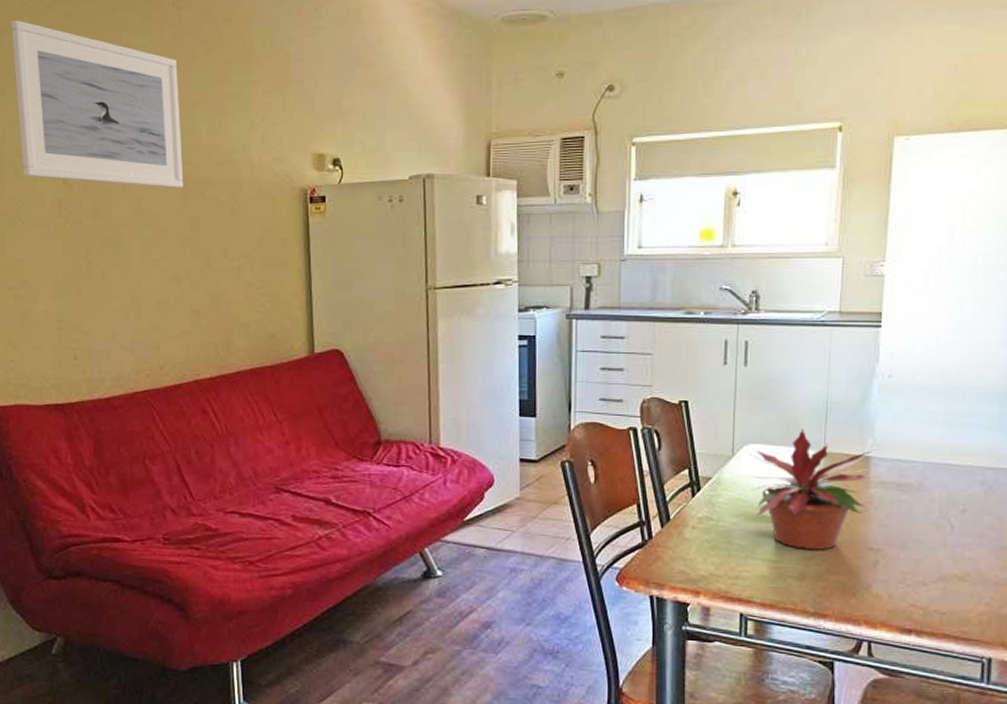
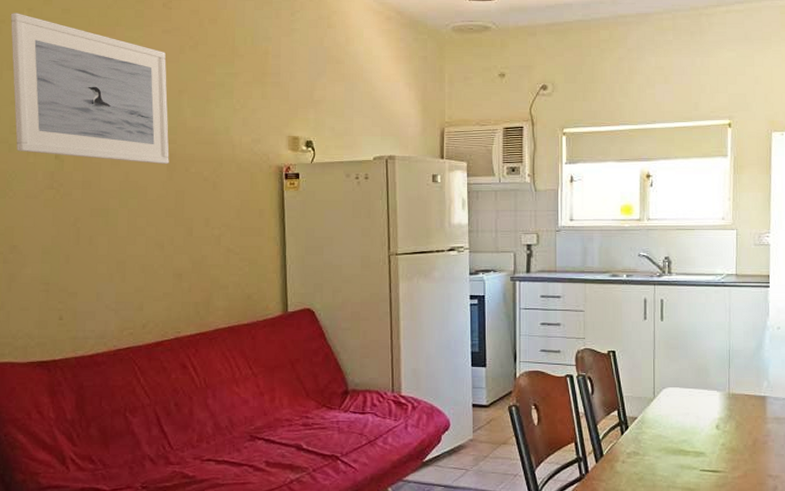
potted plant: present [749,428,880,550] -> none [668,373,775,478]

